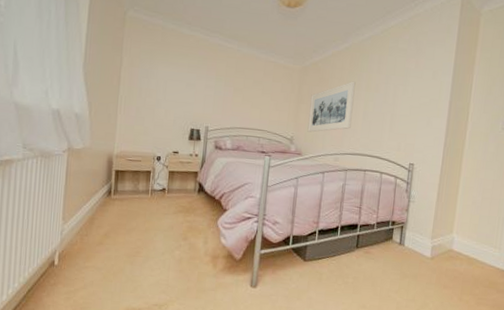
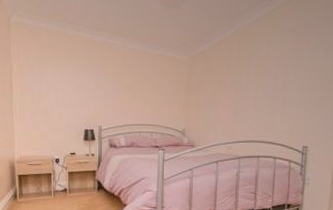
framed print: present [307,81,356,133] -> none [199,67,245,123]

